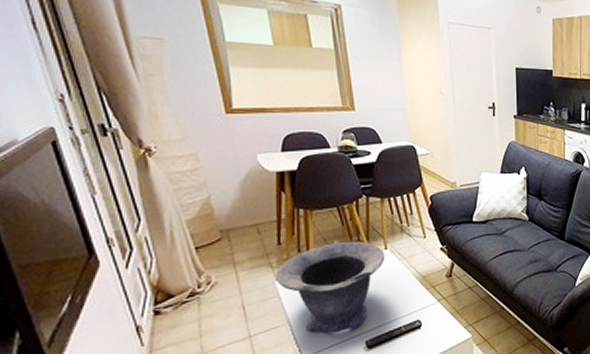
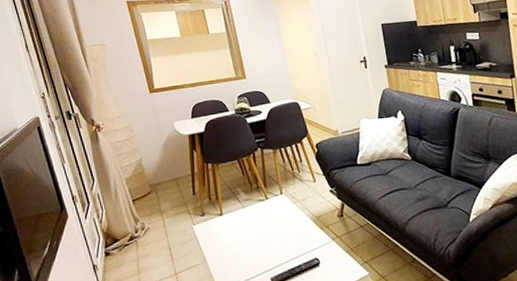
decorative bowl: present [276,242,385,334] -> none [193,188,282,272]

